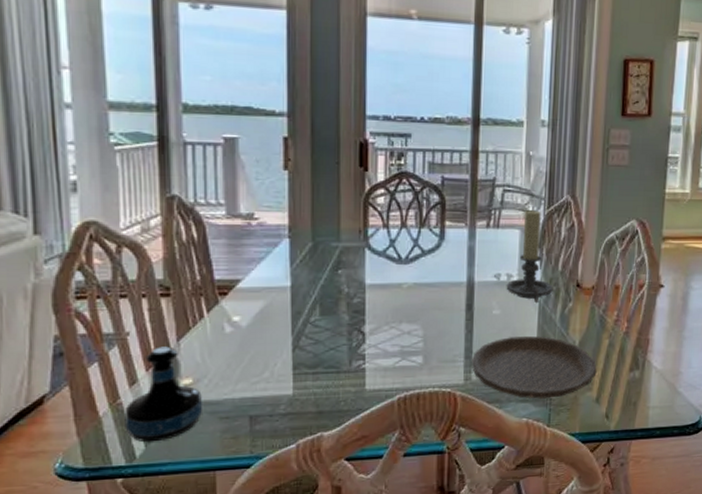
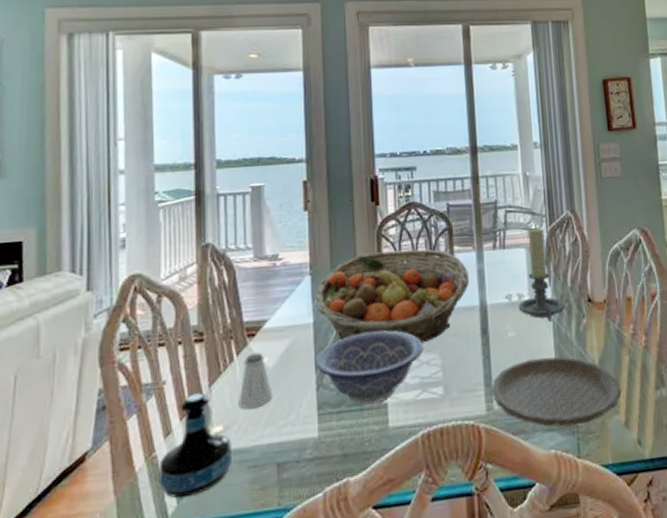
saltshaker: none [209,311,246,365] -> present [239,353,273,410]
decorative bowl: none [291,299,406,368] -> present [315,330,423,405]
fruit basket: none [293,220,459,314] -> present [315,249,470,343]

